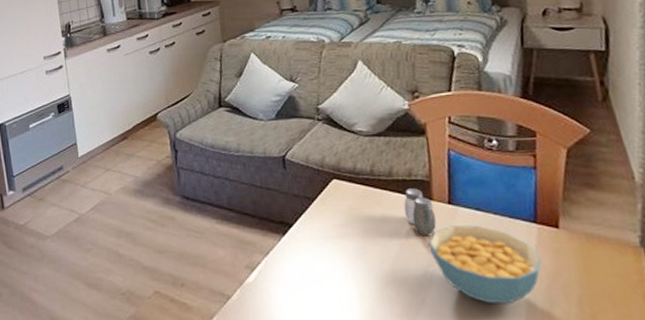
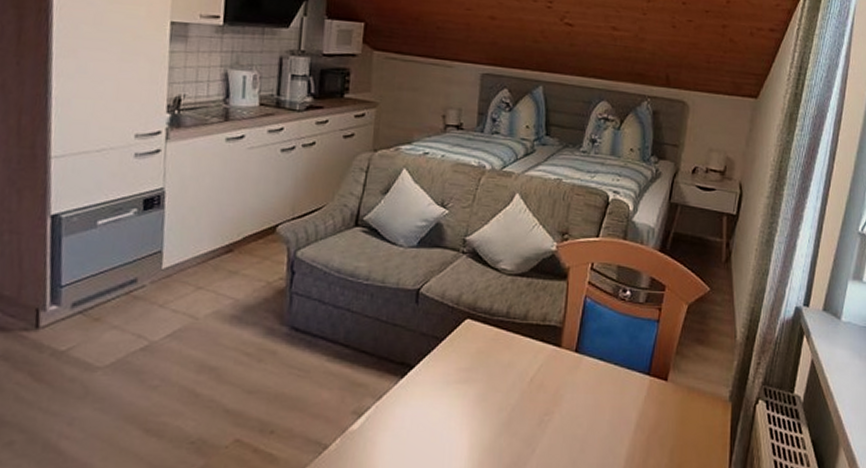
salt and pepper shaker: present [403,188,437,236] -> none [531,334,561,385]
cereal bowl: present [428,225,542,305] -> none [548,374,647,455]

